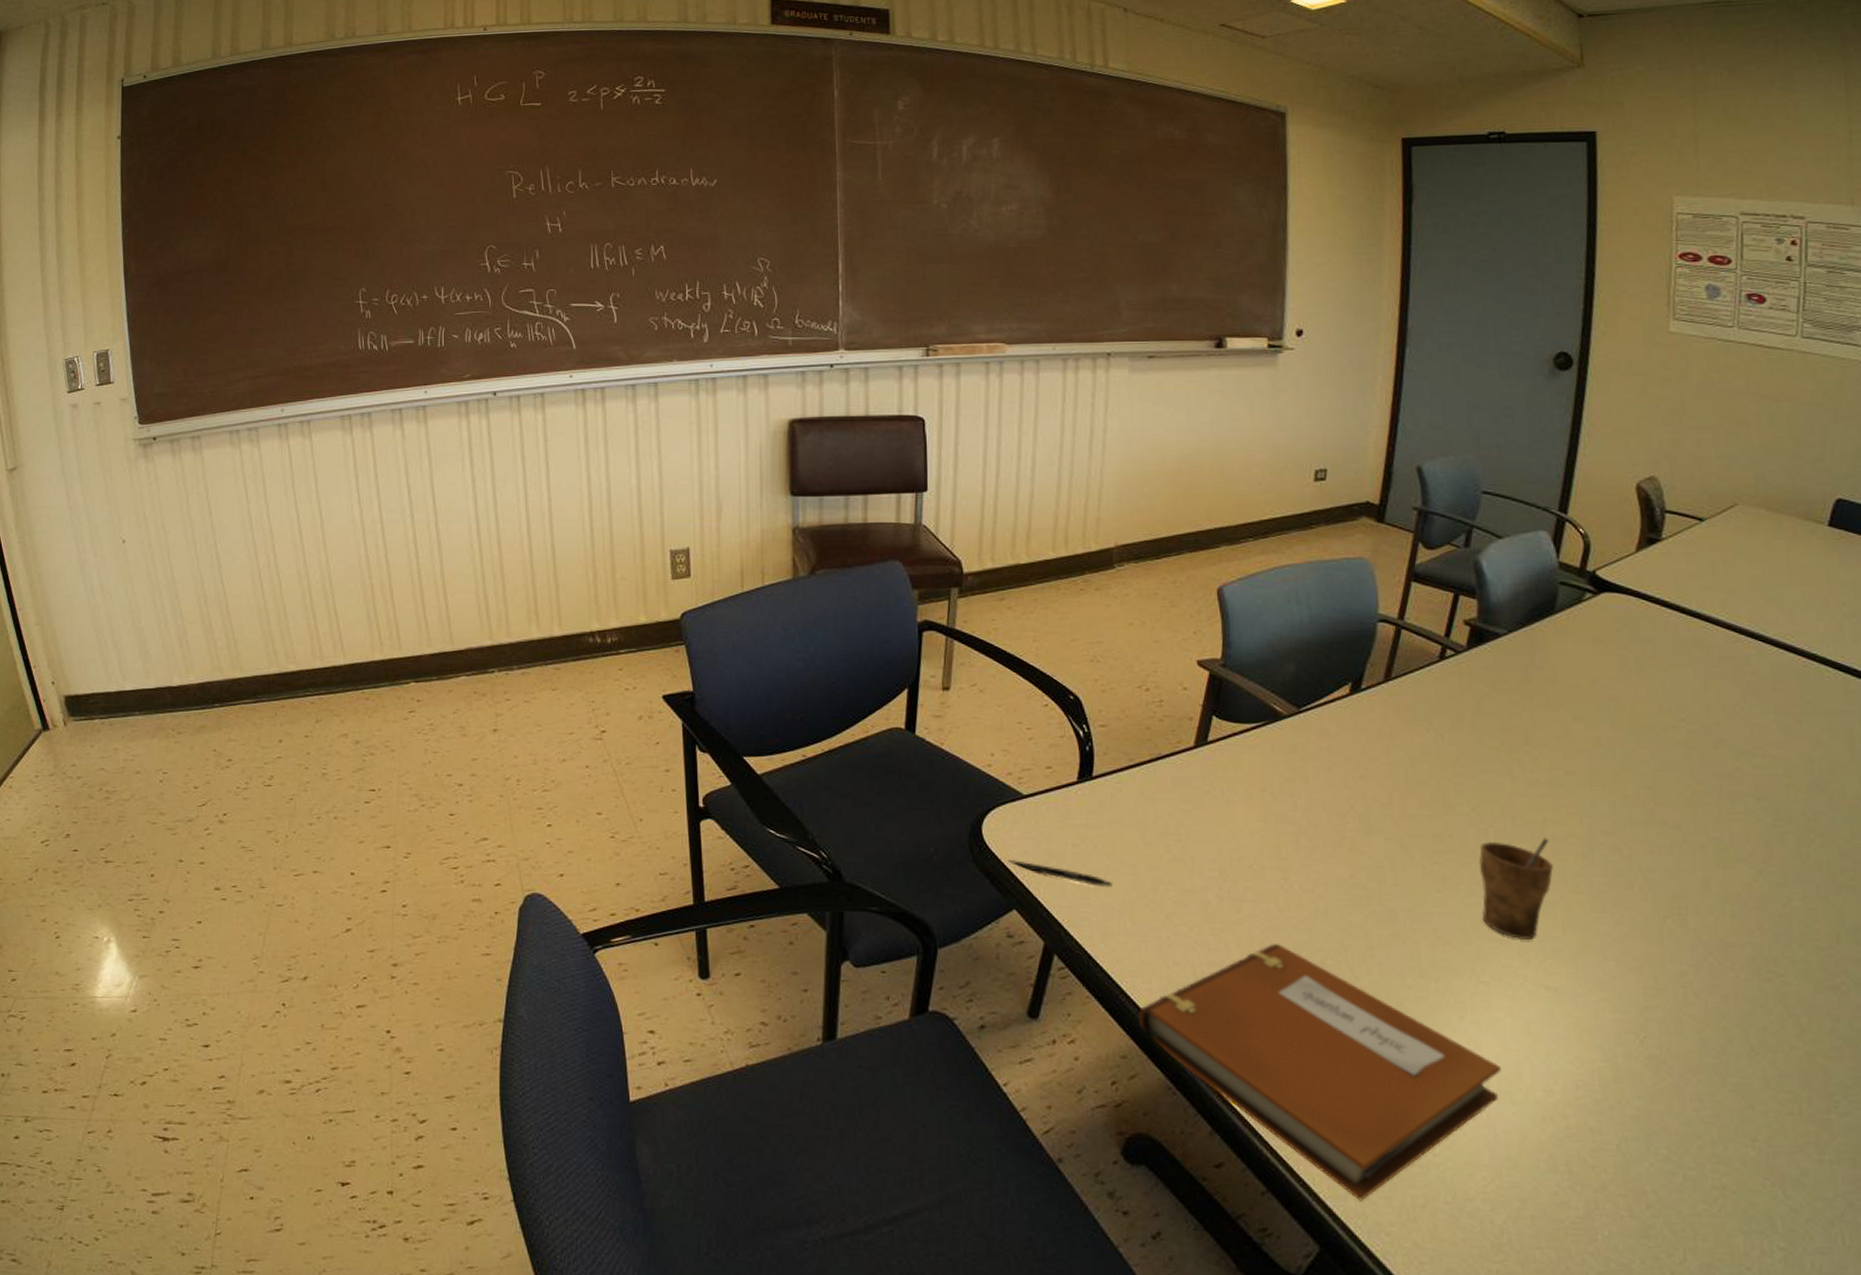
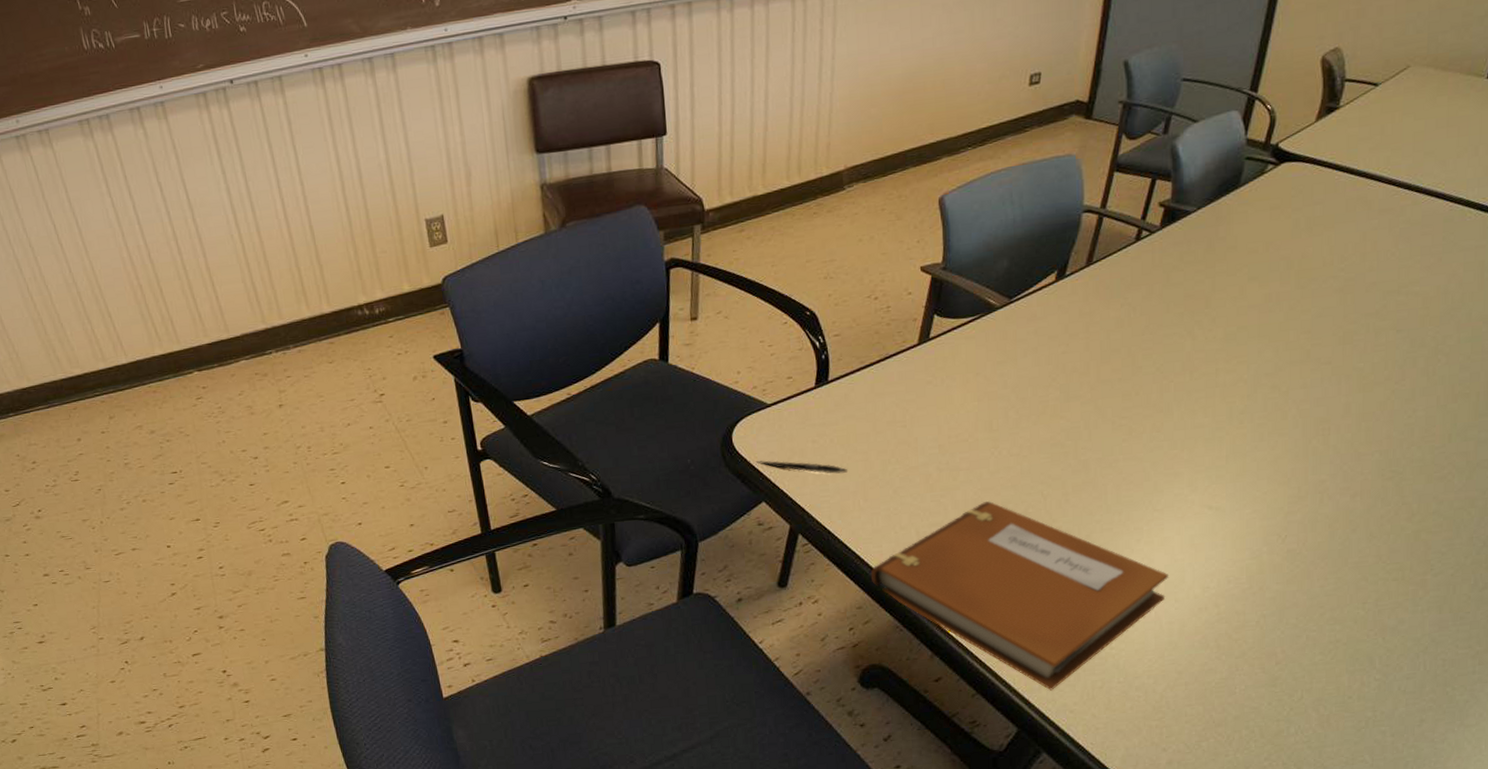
cup: present [1478,838,1553,941] -> none [1159,385,1222,473]

